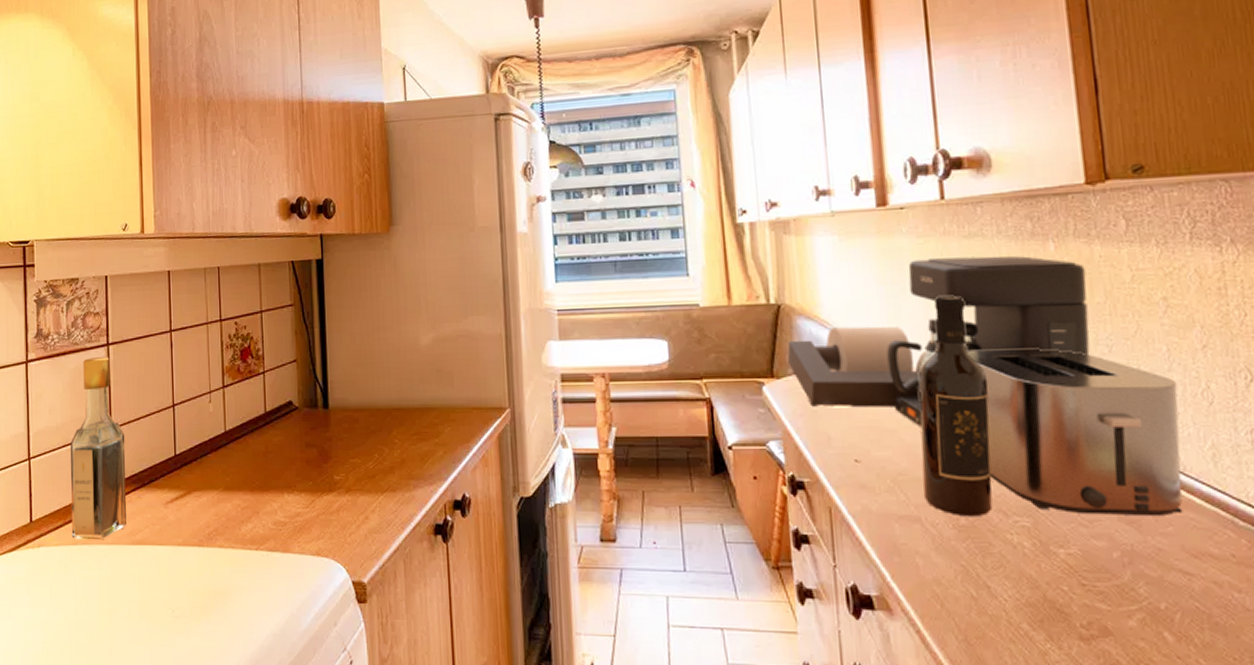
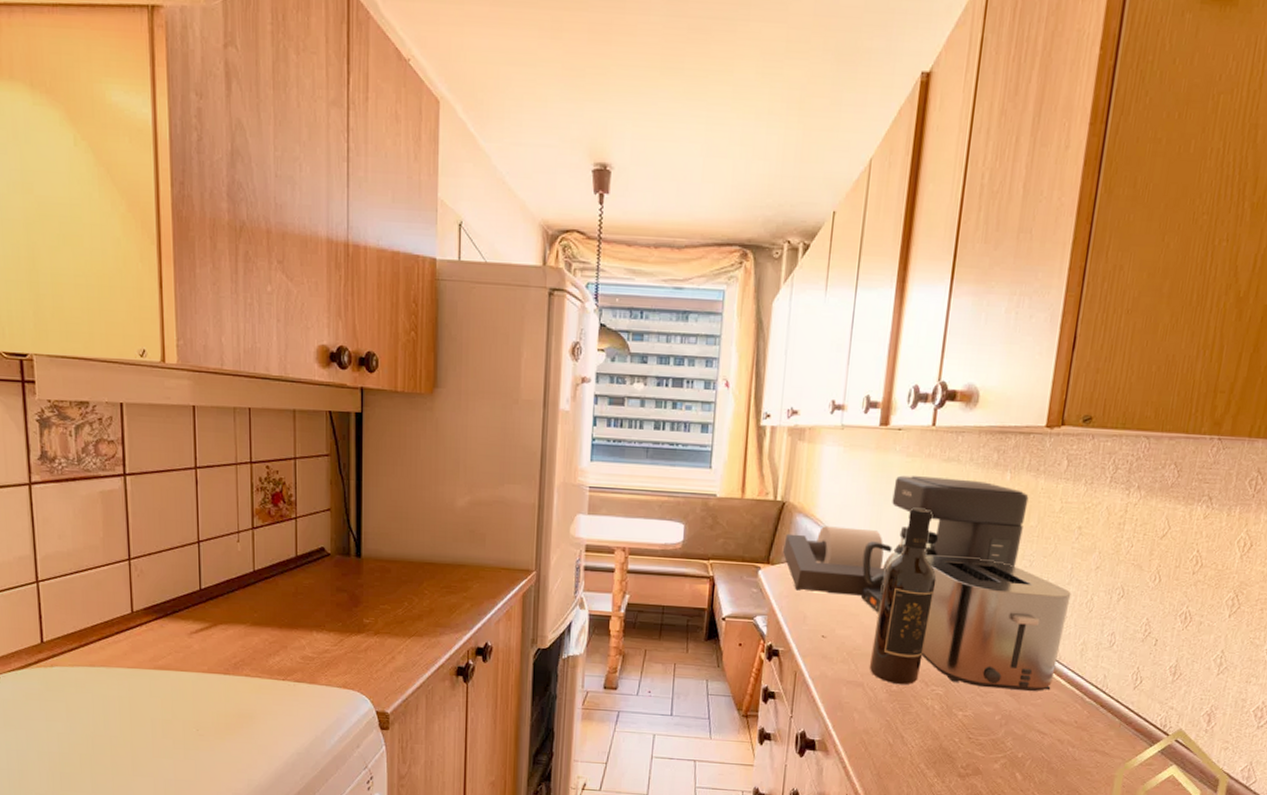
bottle: present [70,357,126,541] -> none [84,486,148,664]

